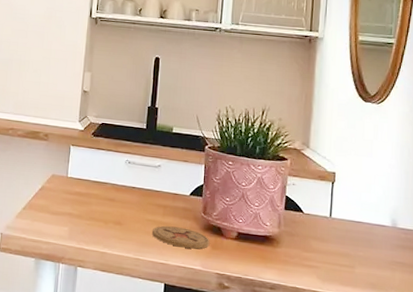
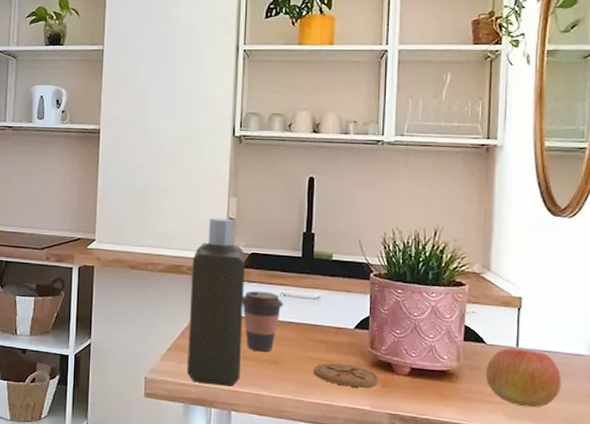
bottle: none [39,89,96,244] -> present [187,218,246,387]
coffee cup: none [91,157,128,214] -> present [242,290,284,352]
apple: none [302,217,367,272] -> present [485,348,561,408]

